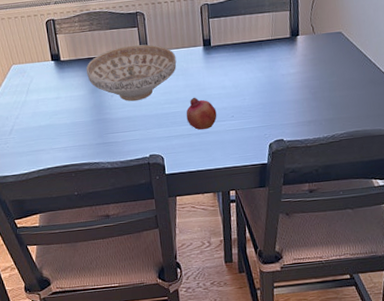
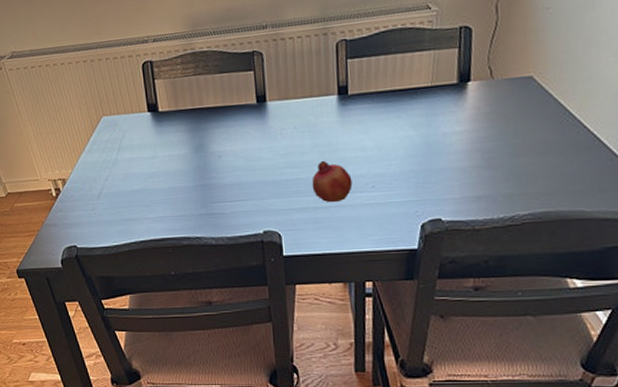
decorative bowl: present [86,44,177,102] -> none [189,92,302,164]

